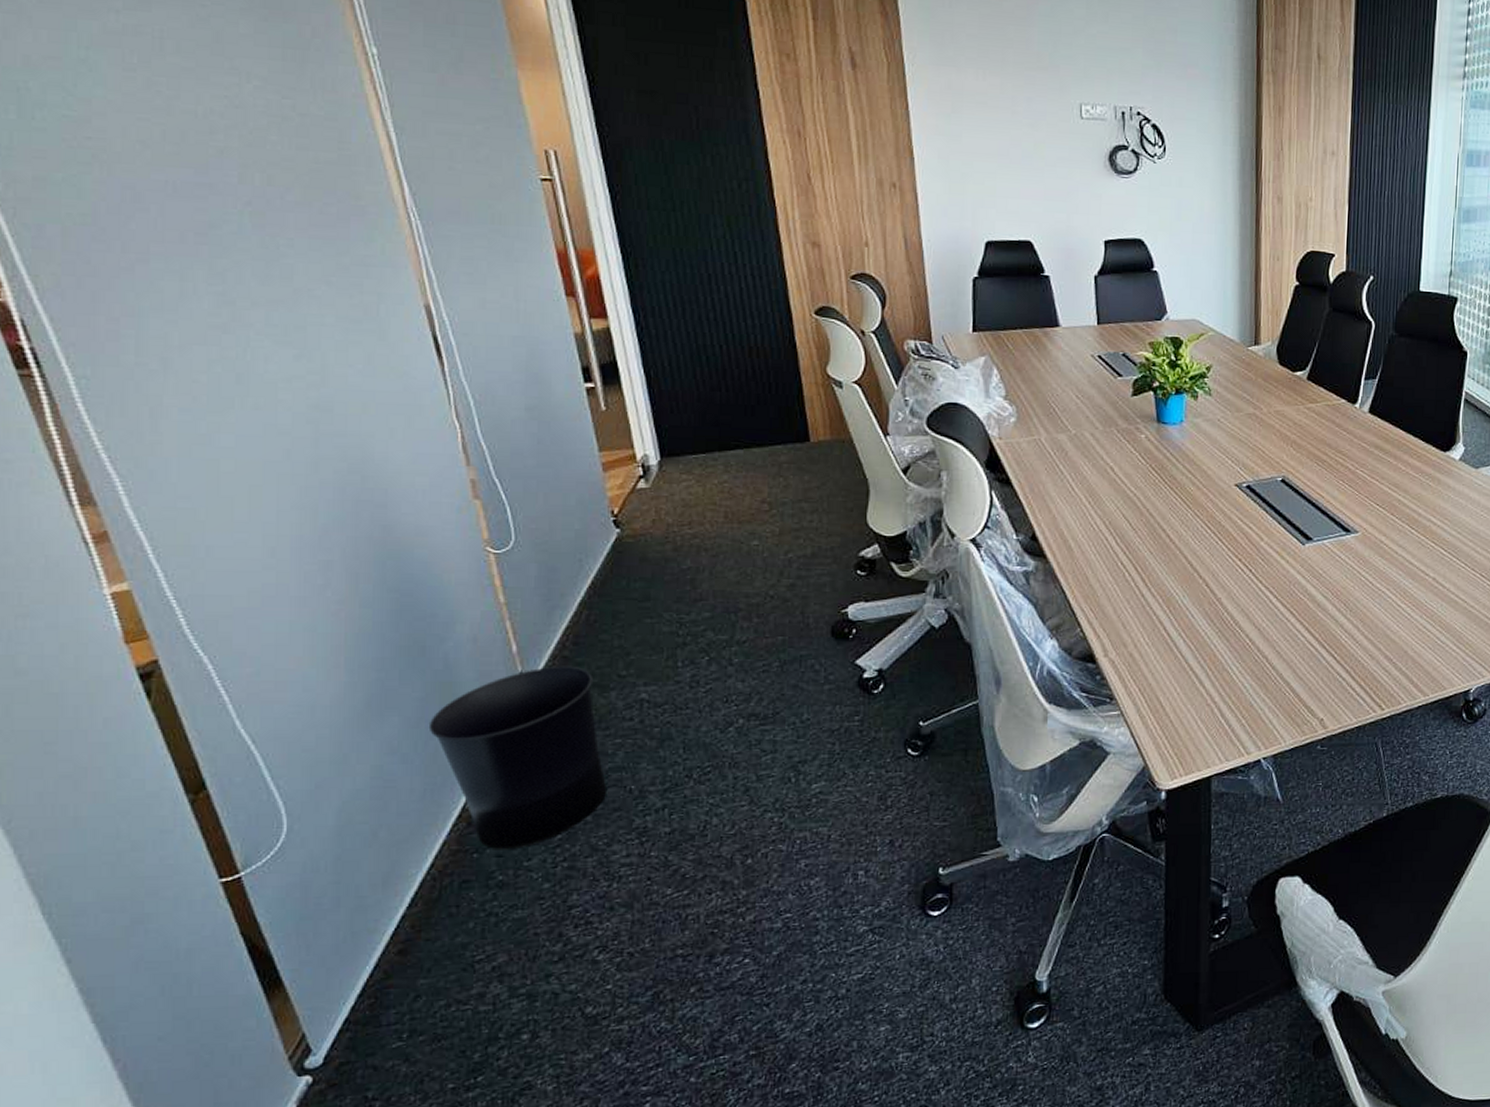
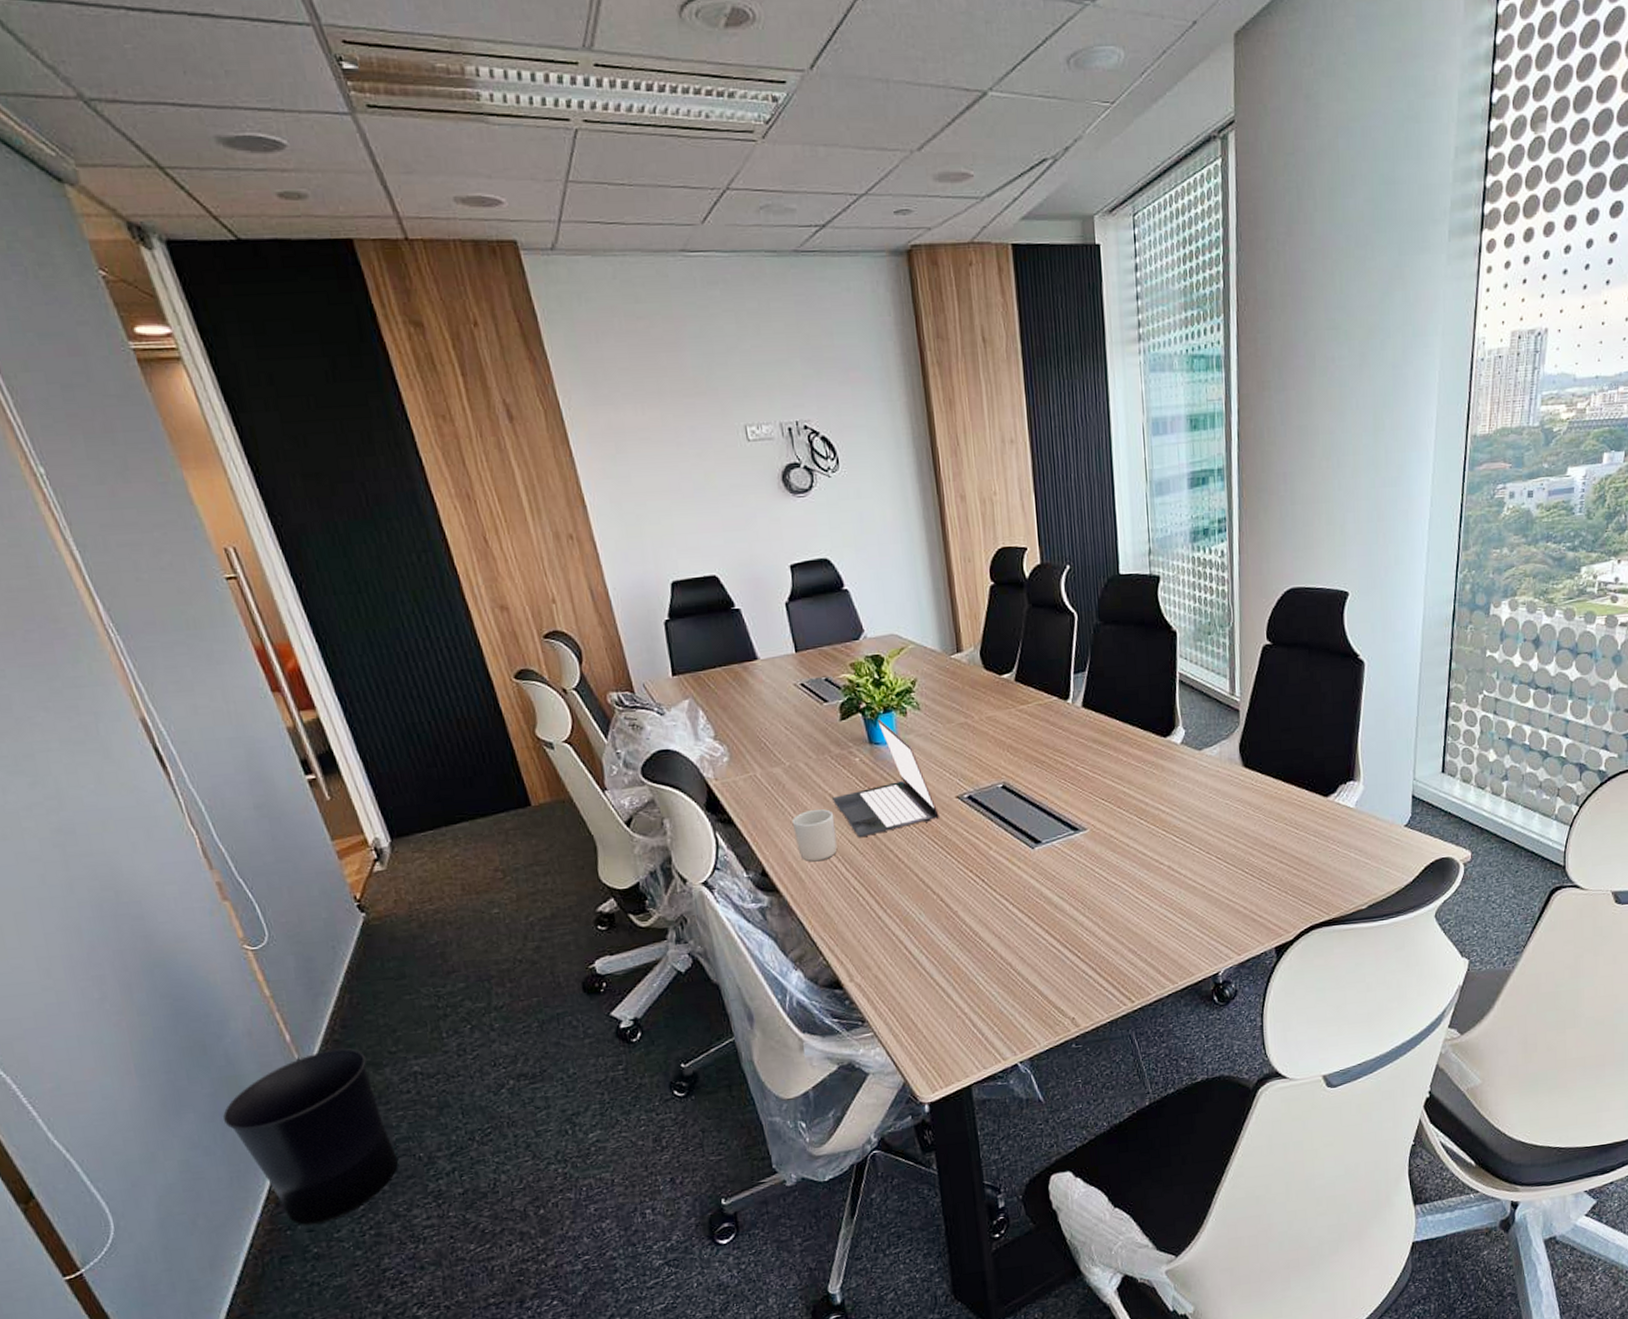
mug: none [1069,480,1112,532] -> present [792,809,838,862]
laptop: none [1113,399,1216,514] -> present [832,719,940,838]

